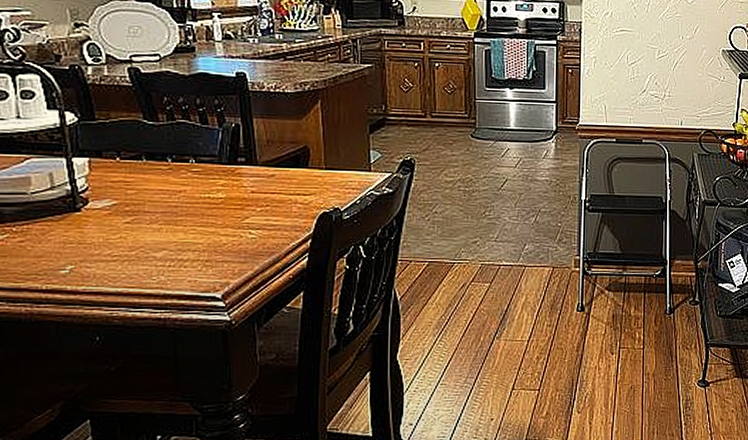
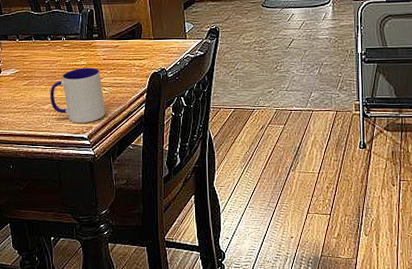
mug: none [166,202,250,278] -> present [50,67,105,124]

